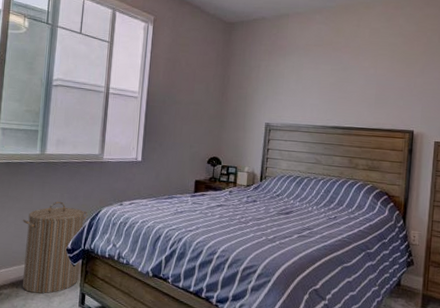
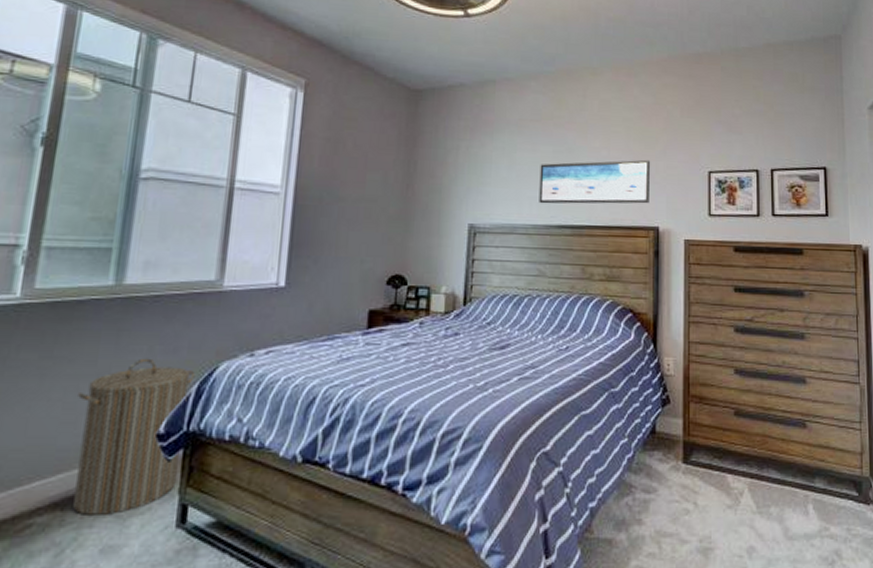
wall art: none [318,77,411,112] -> present [539,159,651,204]

